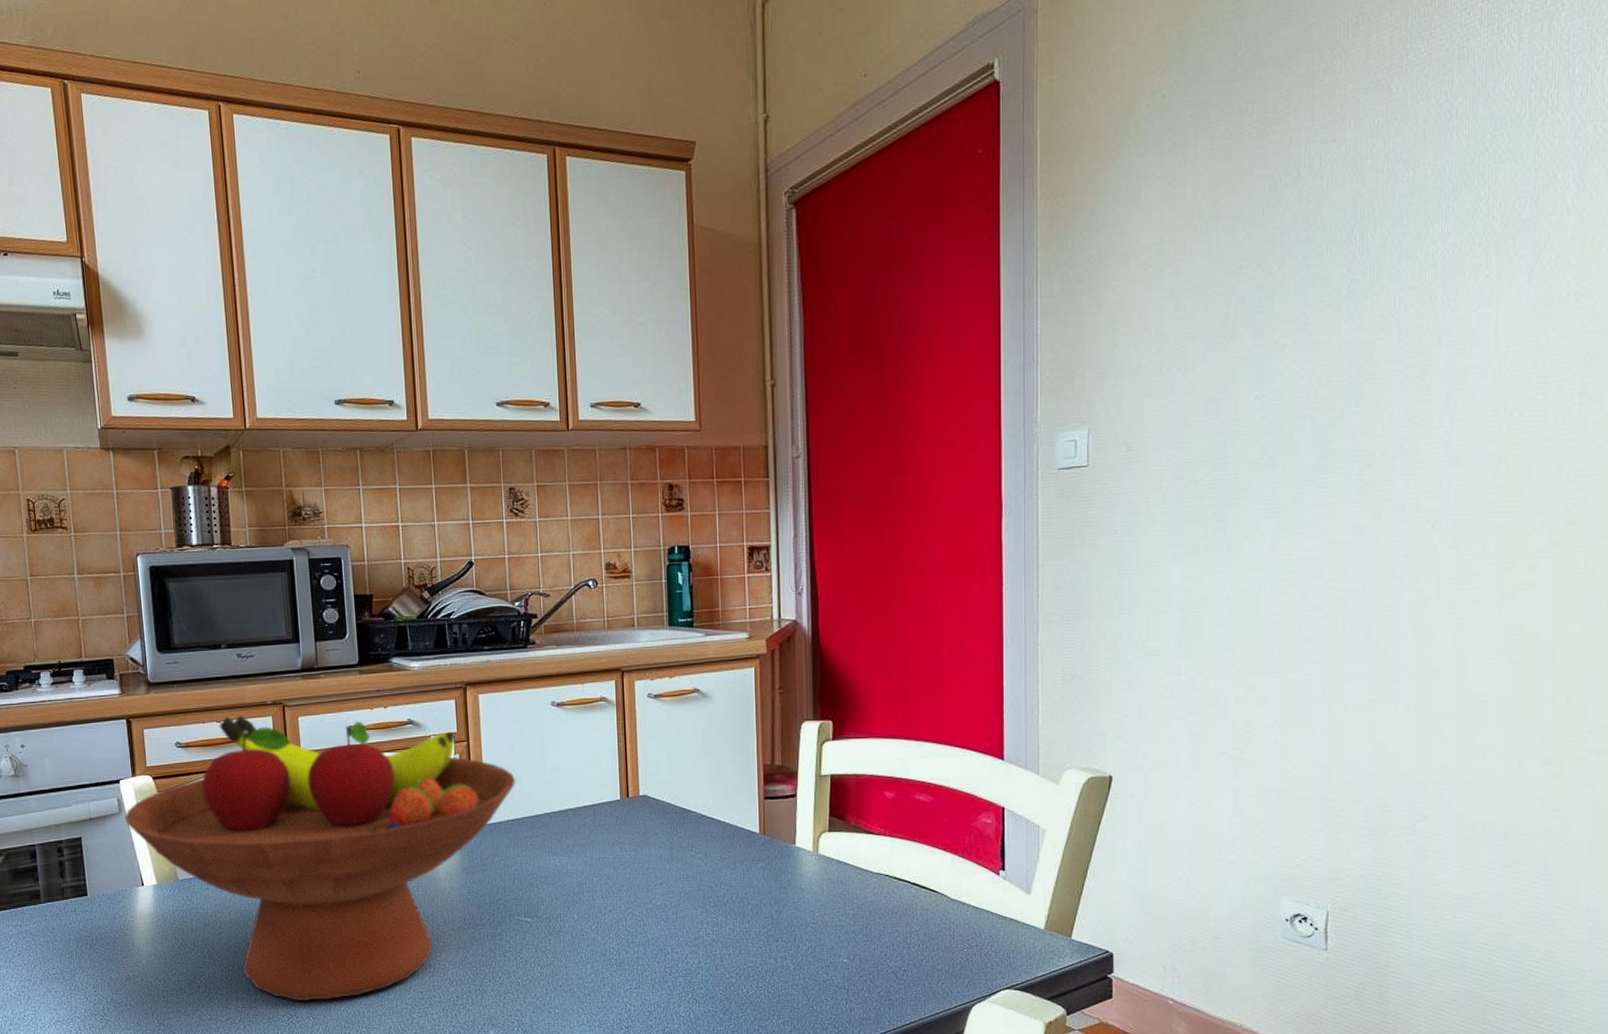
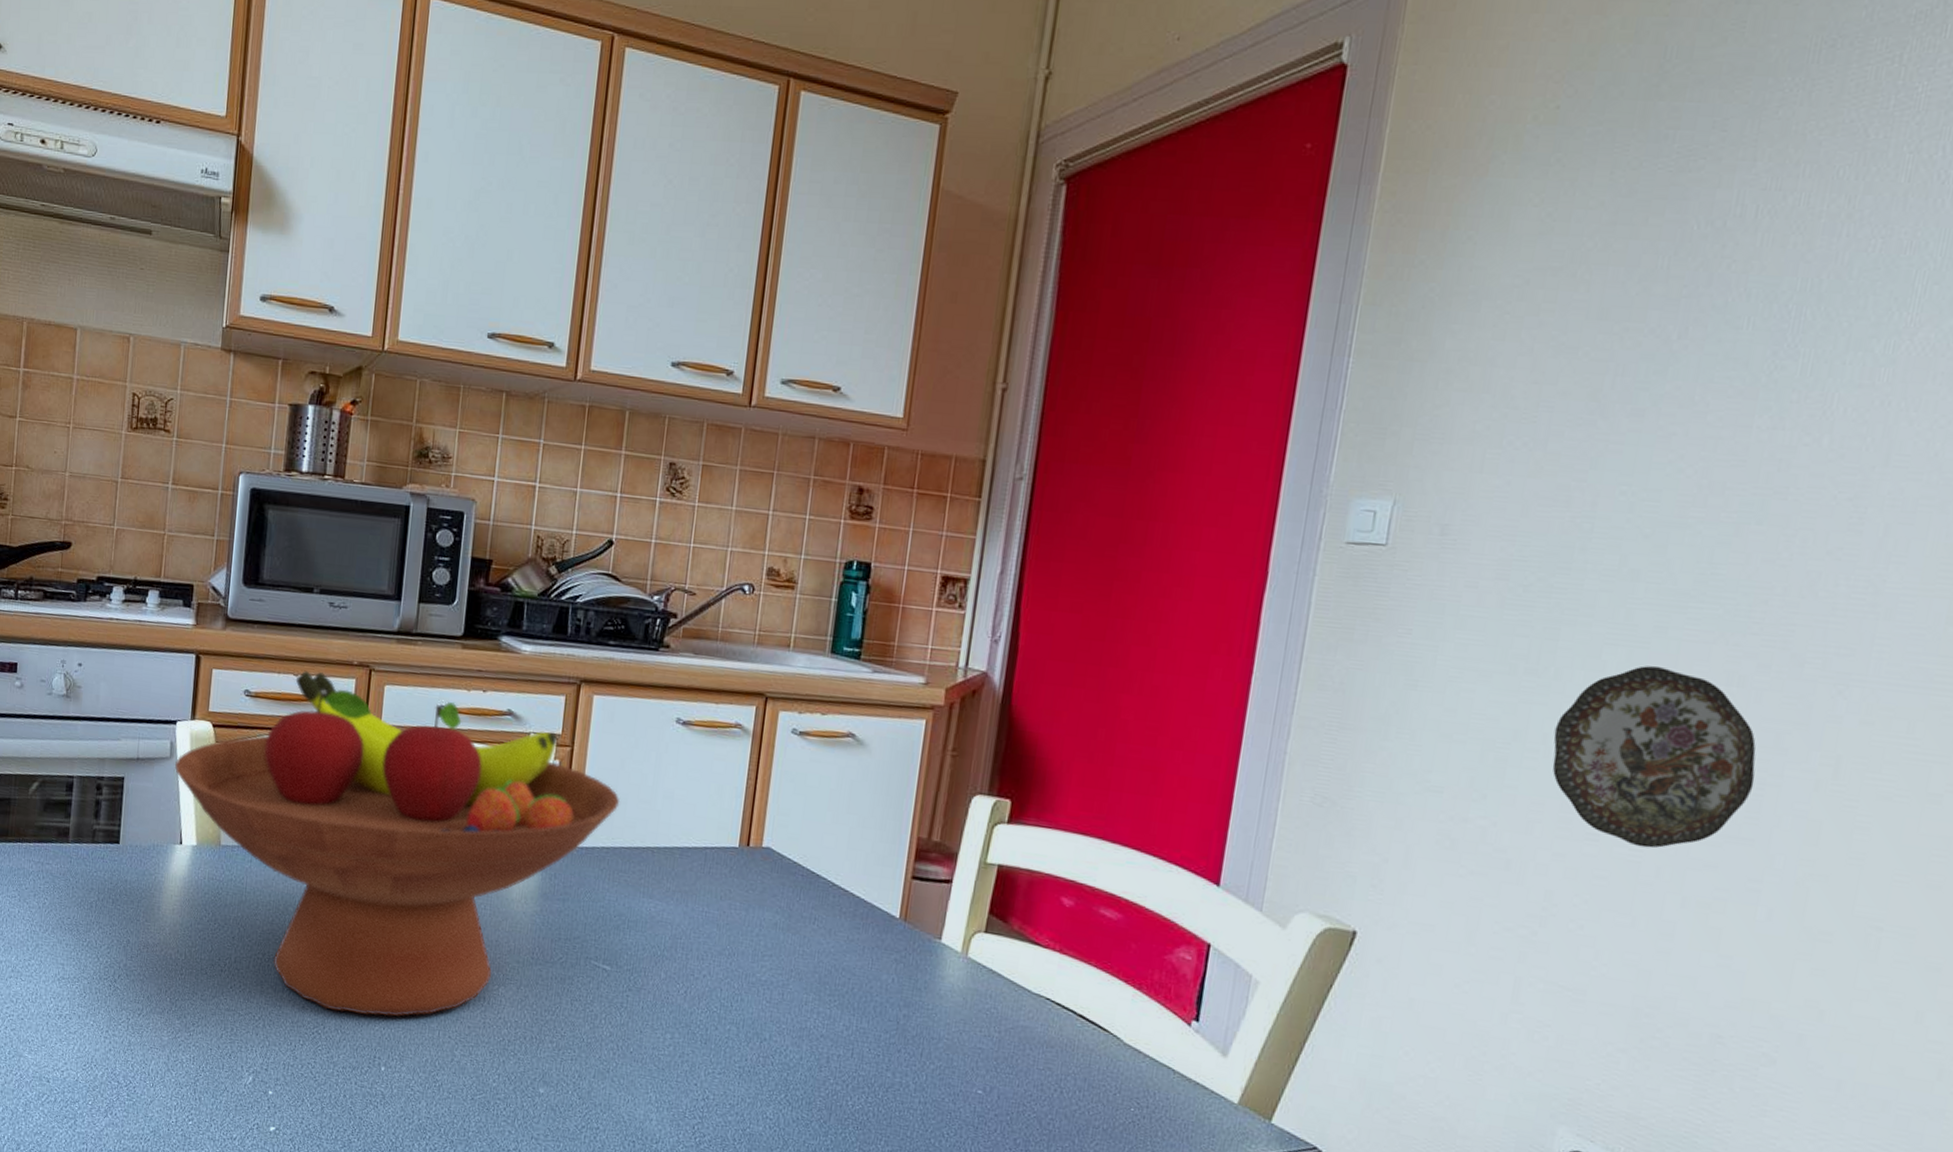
decorative plate: none [1234,529,1382,671] -> present [1552,666,1756,849]

